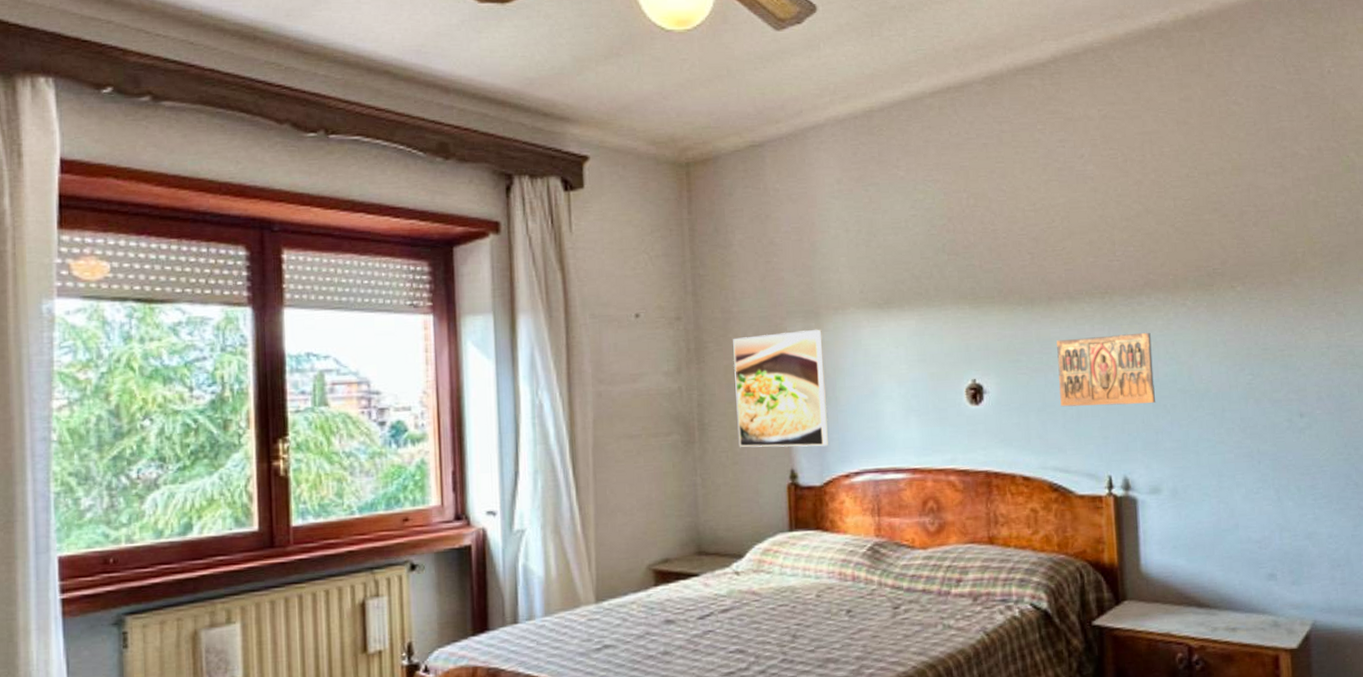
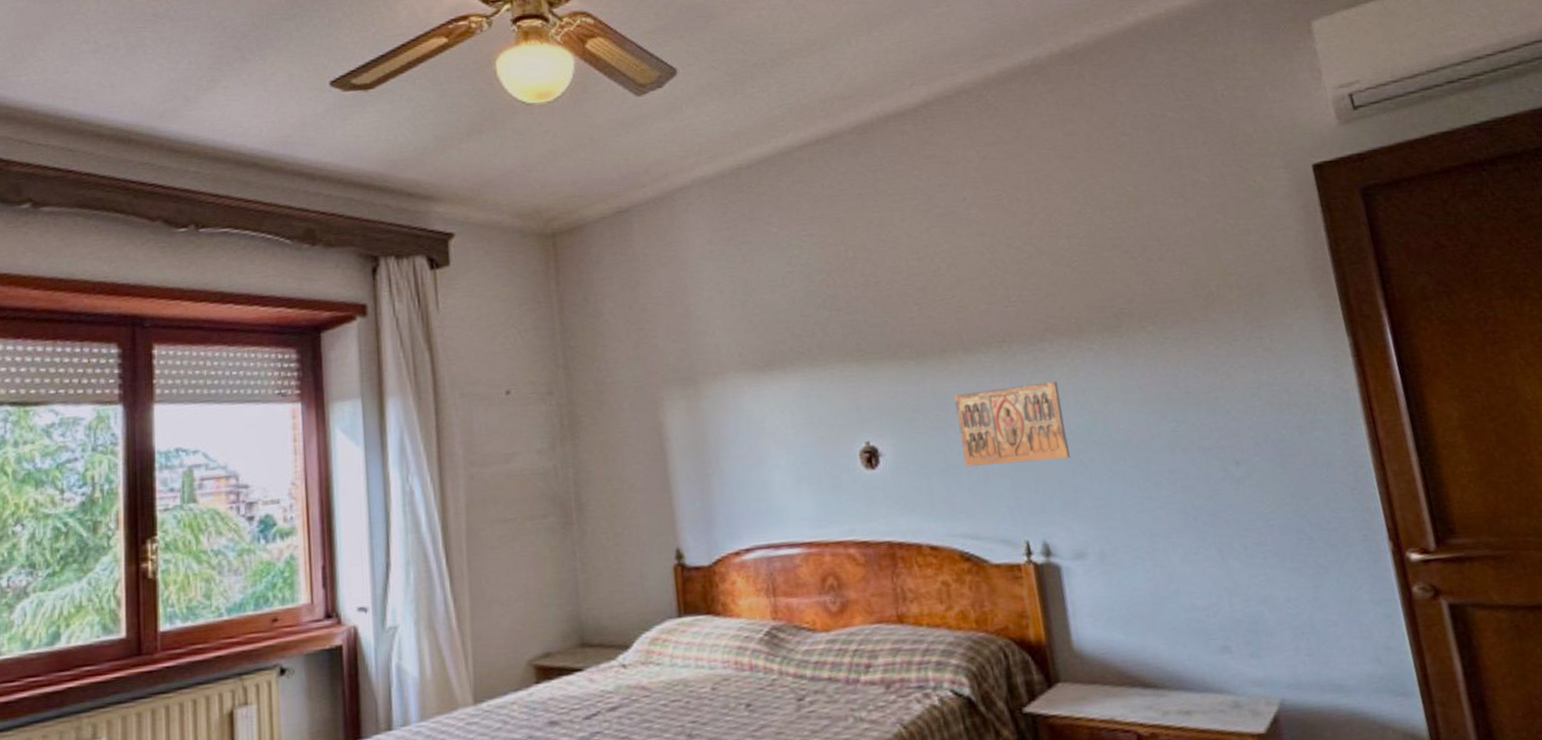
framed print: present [733,329,828,448] -> none [608,396,715,527]

